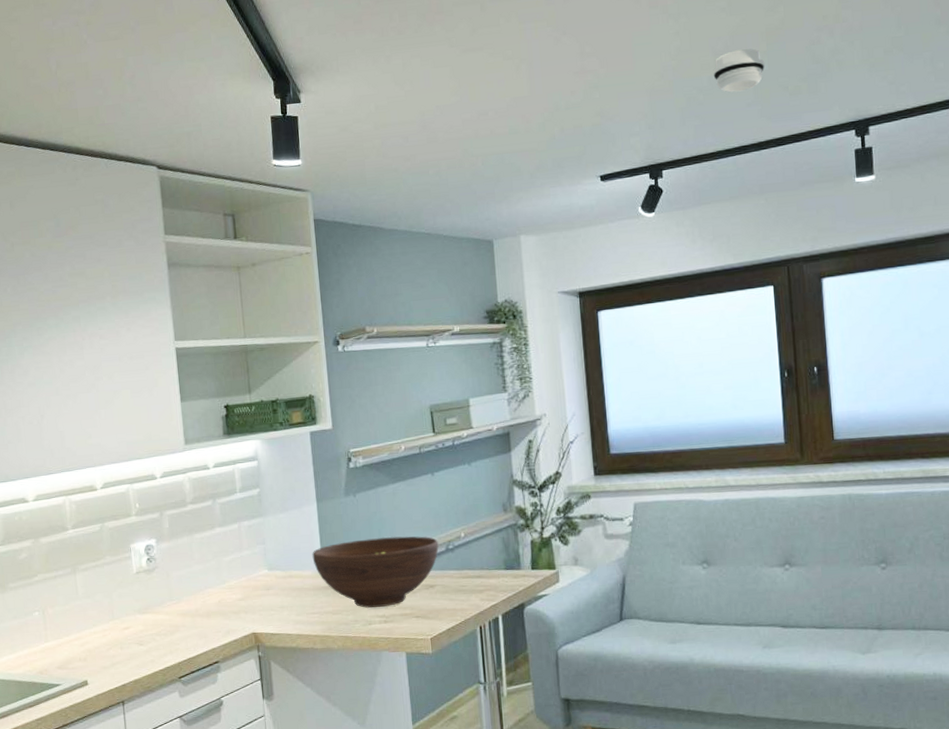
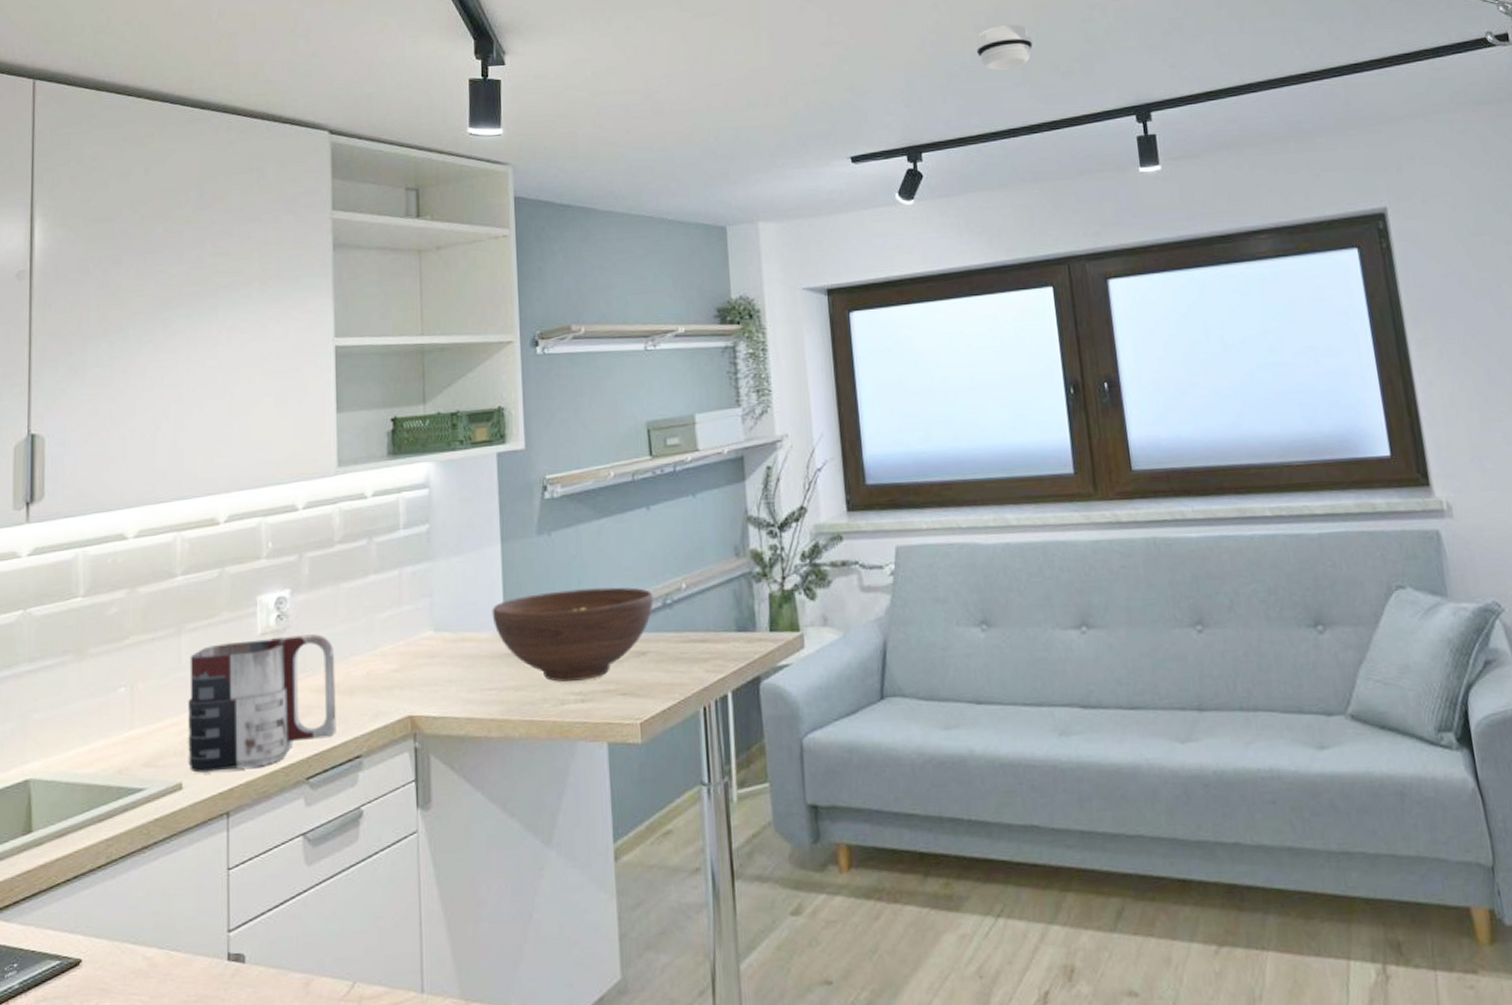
mug: none [84,572,199,673] -> present [188,634,336,773]

